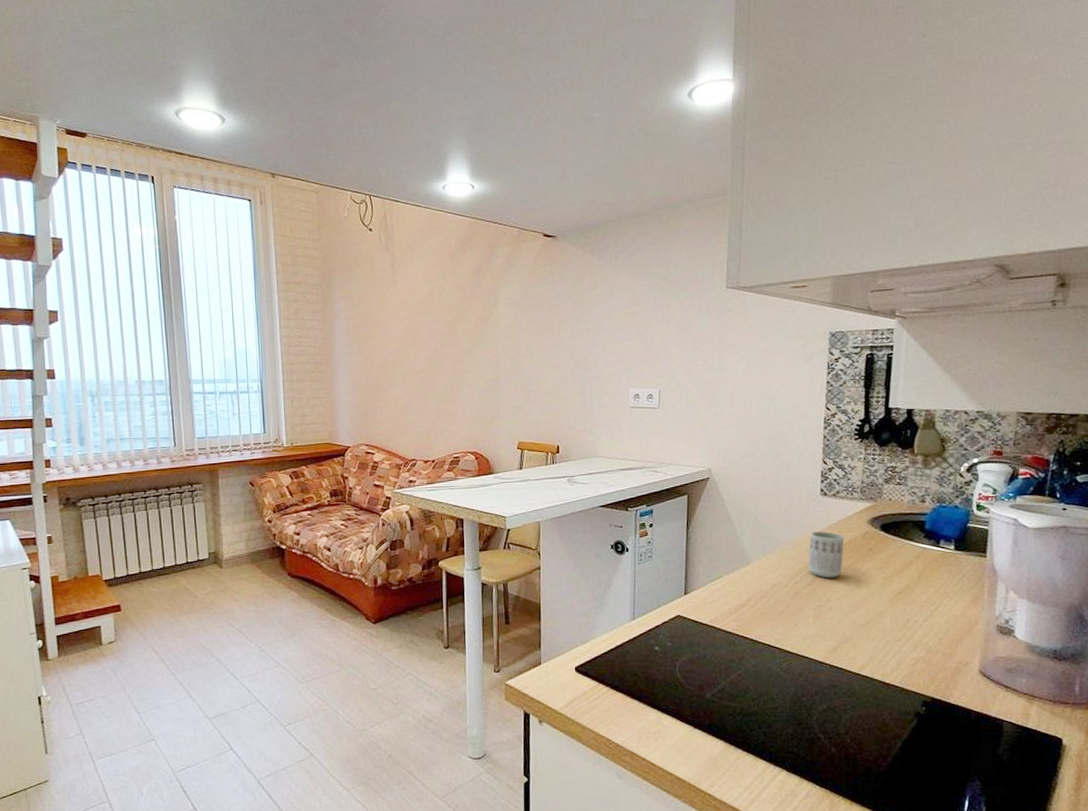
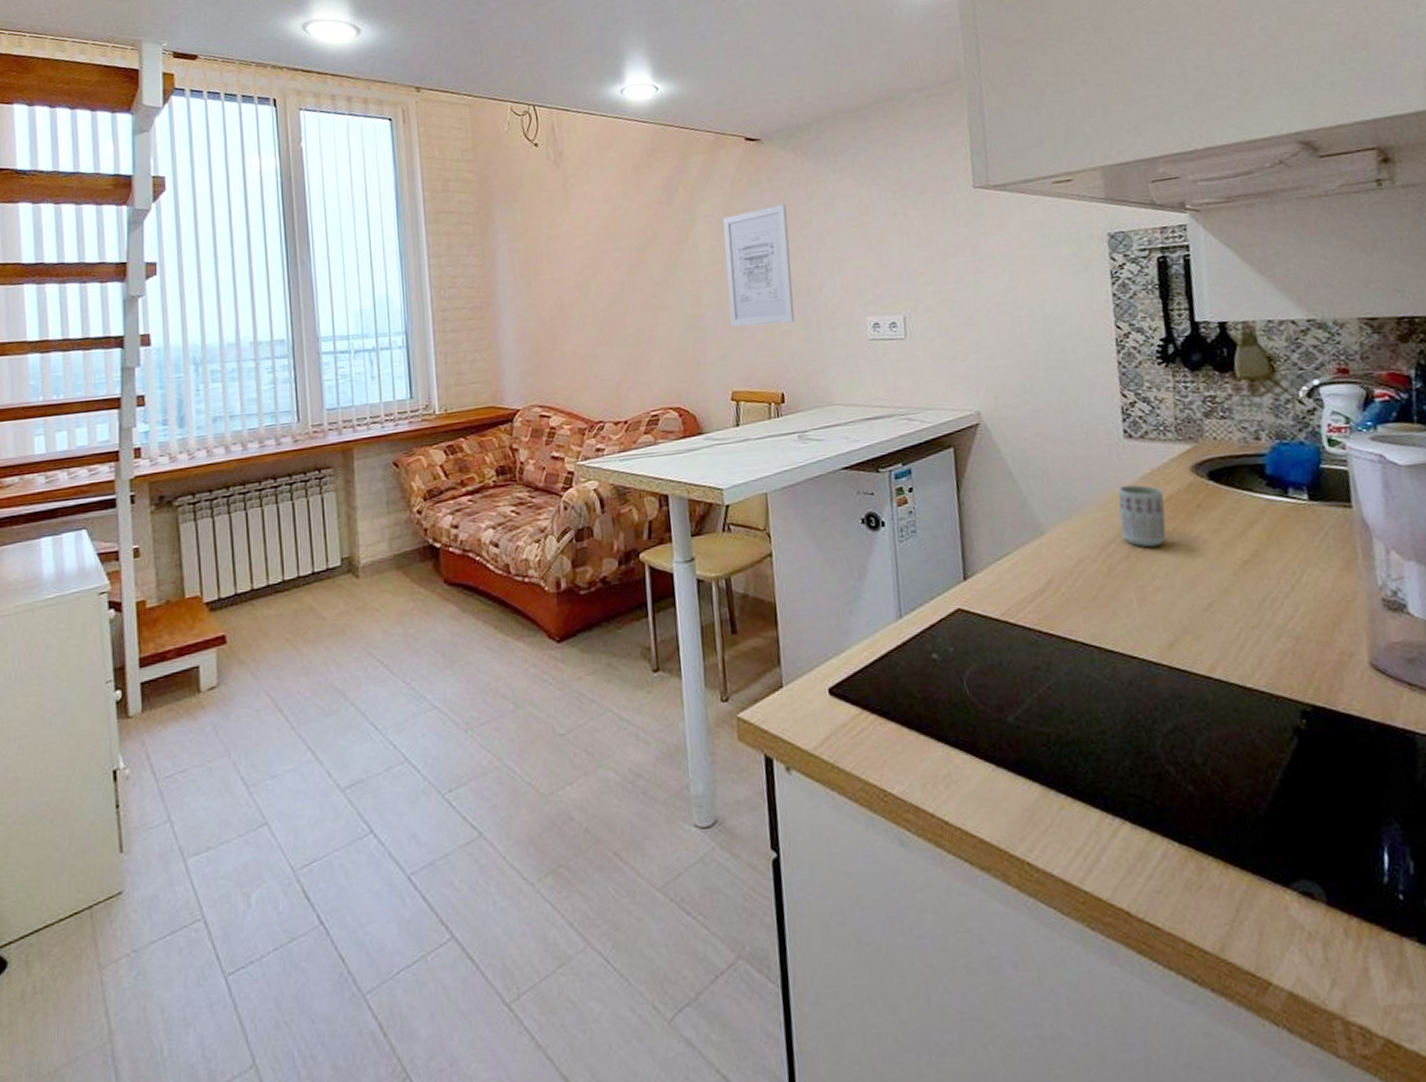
wall art: none [520,292,573,391] -> present [723,204,795,327]

